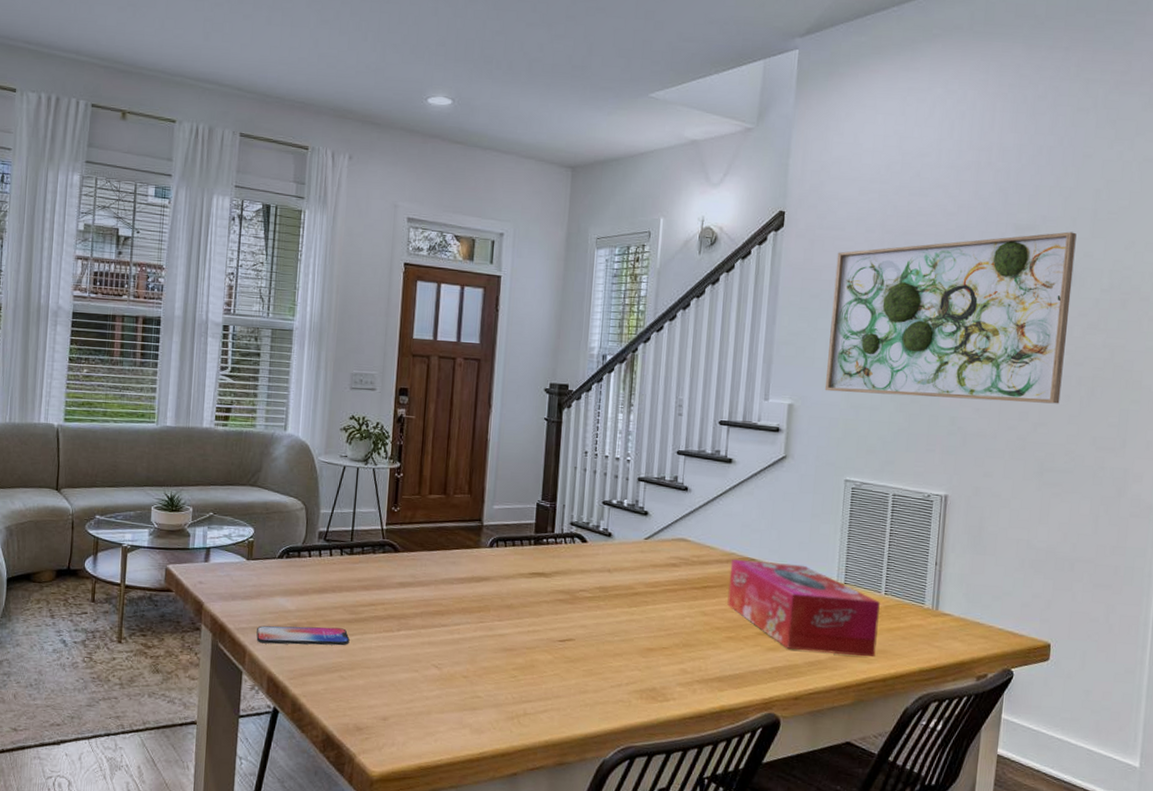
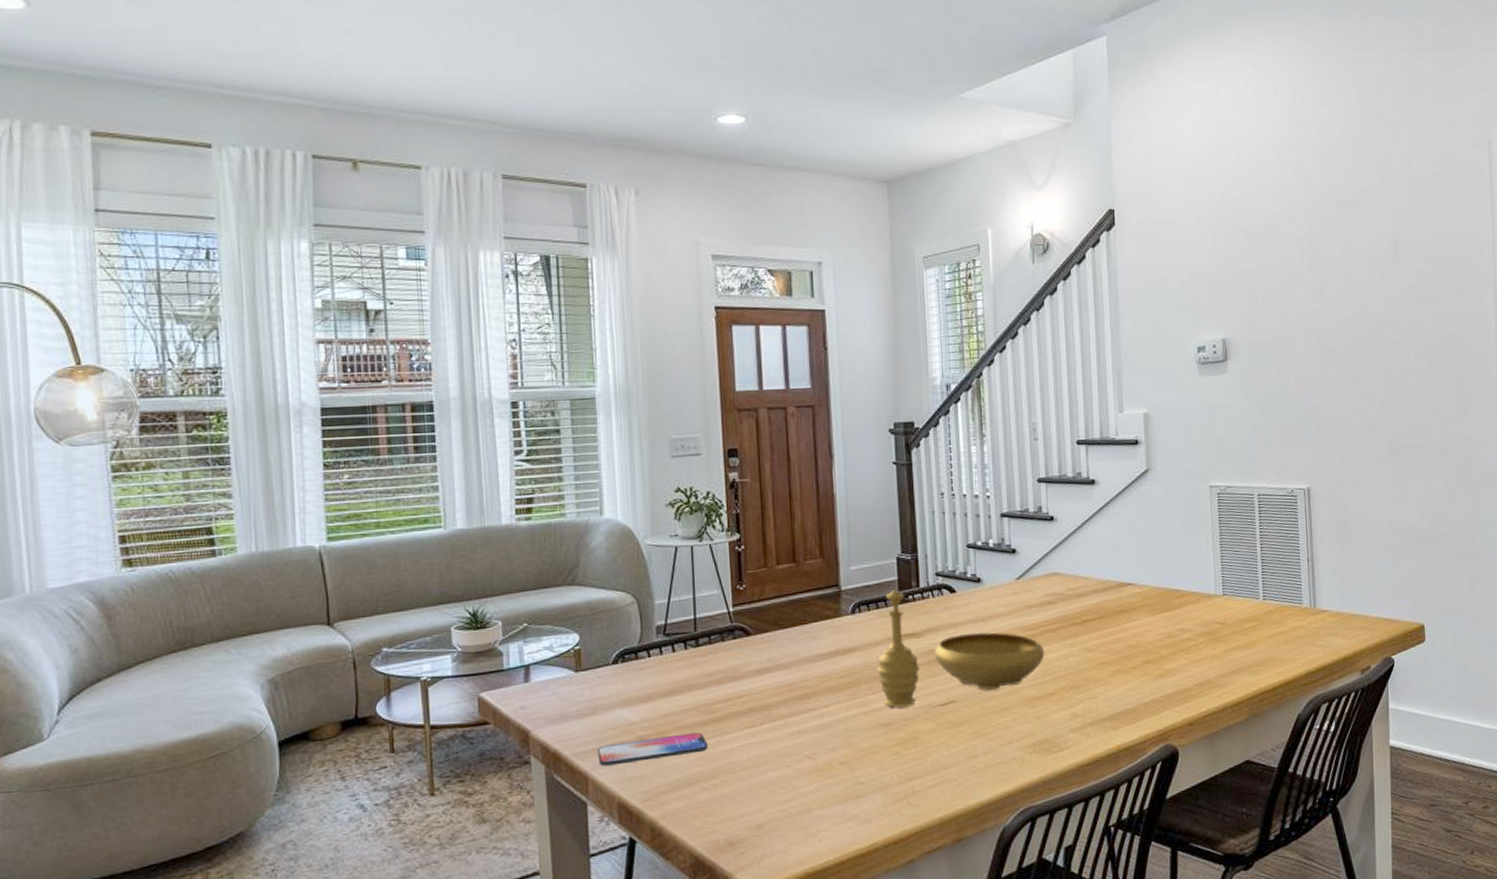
decorative bowl: none [506,531,663,637] -> present [877,589,1045,708]
tissue box: present [727,560,881,658] -> none [1107,582,1262,673]
wall art: present [824,232,1077,404] -> none [1172,204,1402,395]

